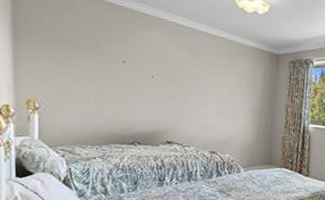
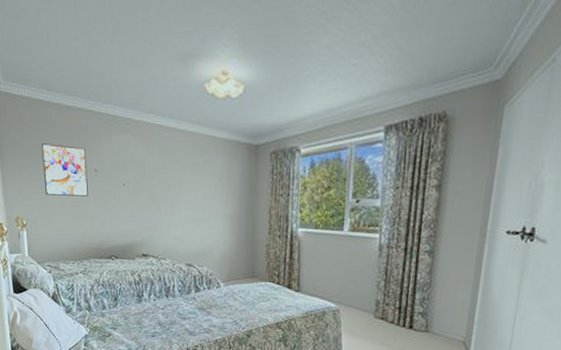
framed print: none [64,30,115,85] -> present [42,143,88,197]

